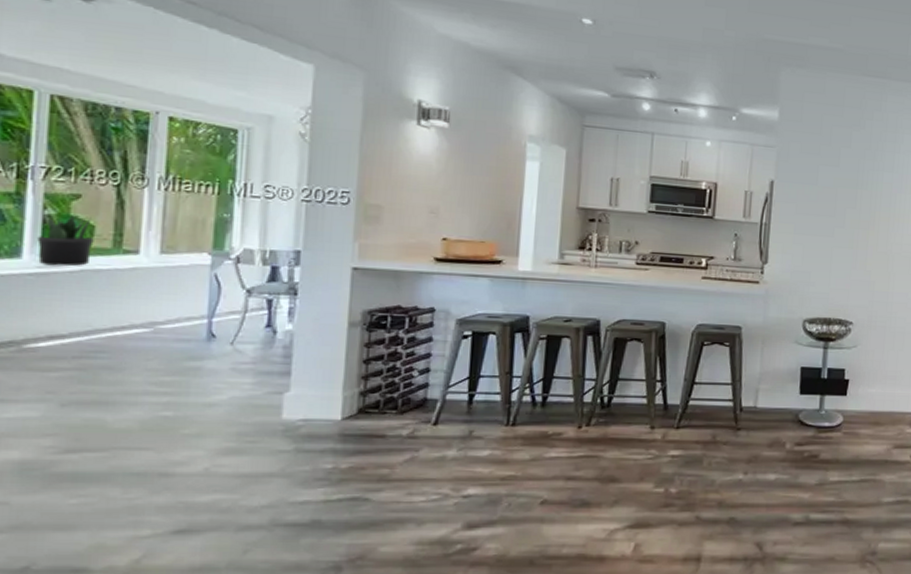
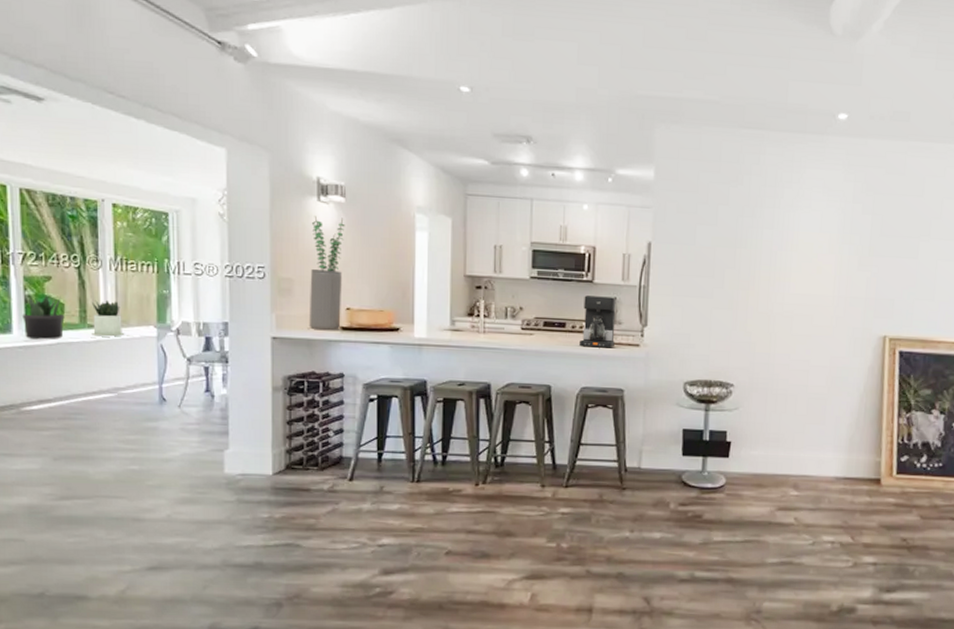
planter: none [127,222,171,265] -> present [92,299,125,337]
vase: none [397,140,447,262] -> present [309,216,345,331]
coffee maker: none [697,231,737,285] -> present [579,295,616,348]

